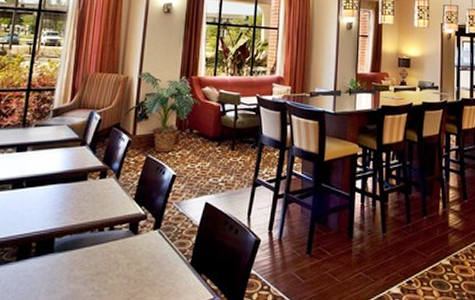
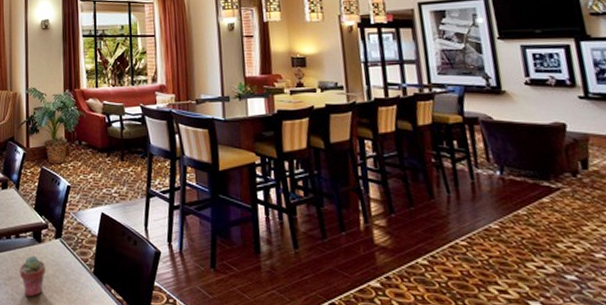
potted succulent: none [109,249,139,293] -> present [19,256,45,298]

